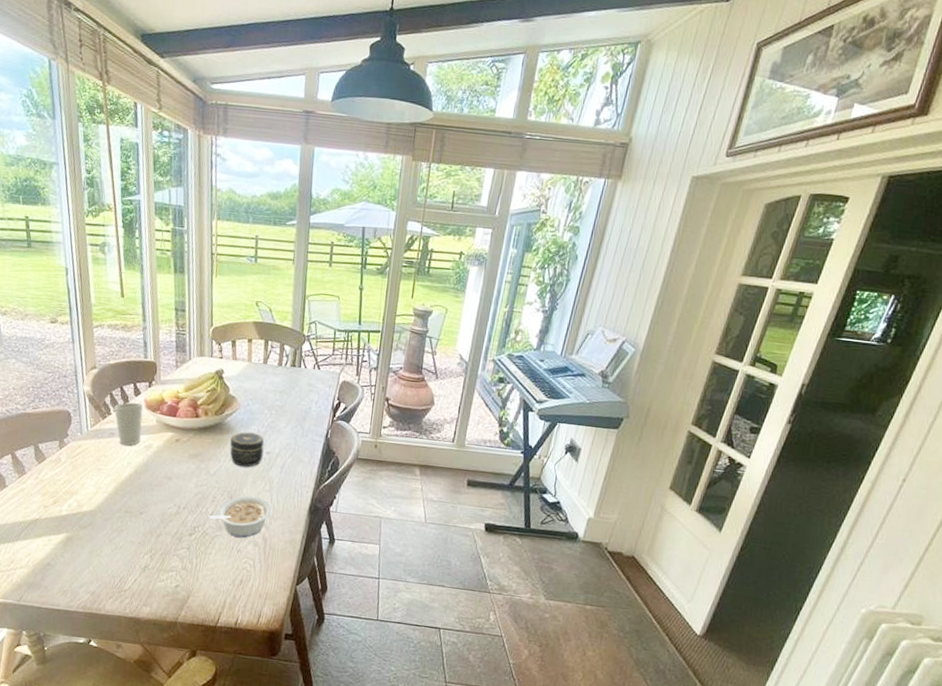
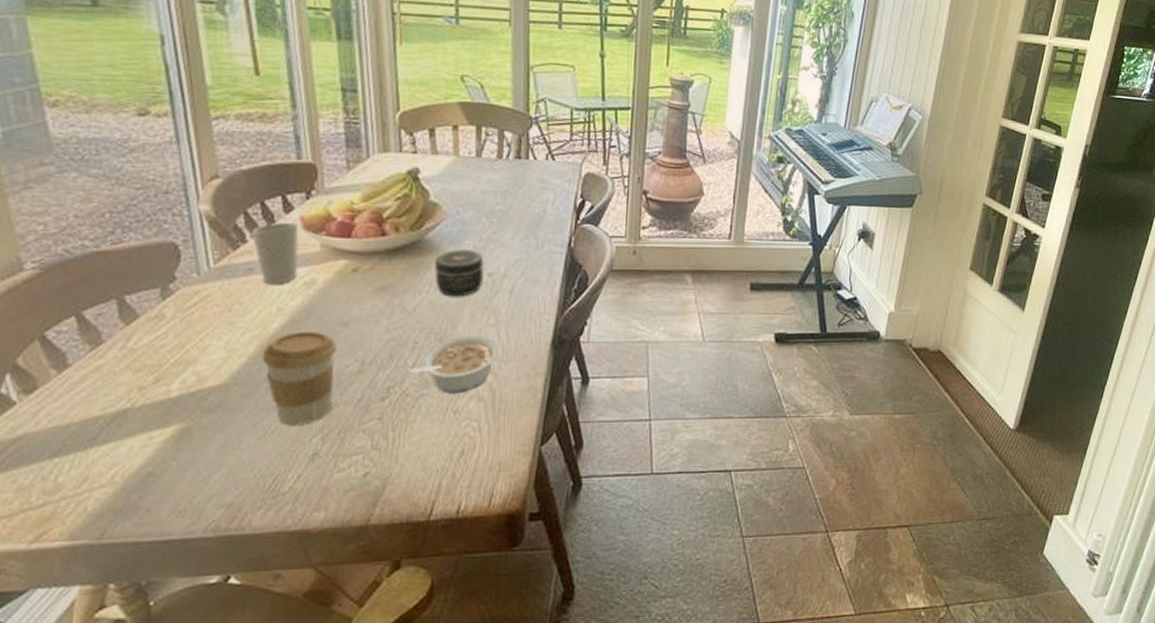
coffee cup: none [116,480,163,545] -> present [261,331,337,425]

